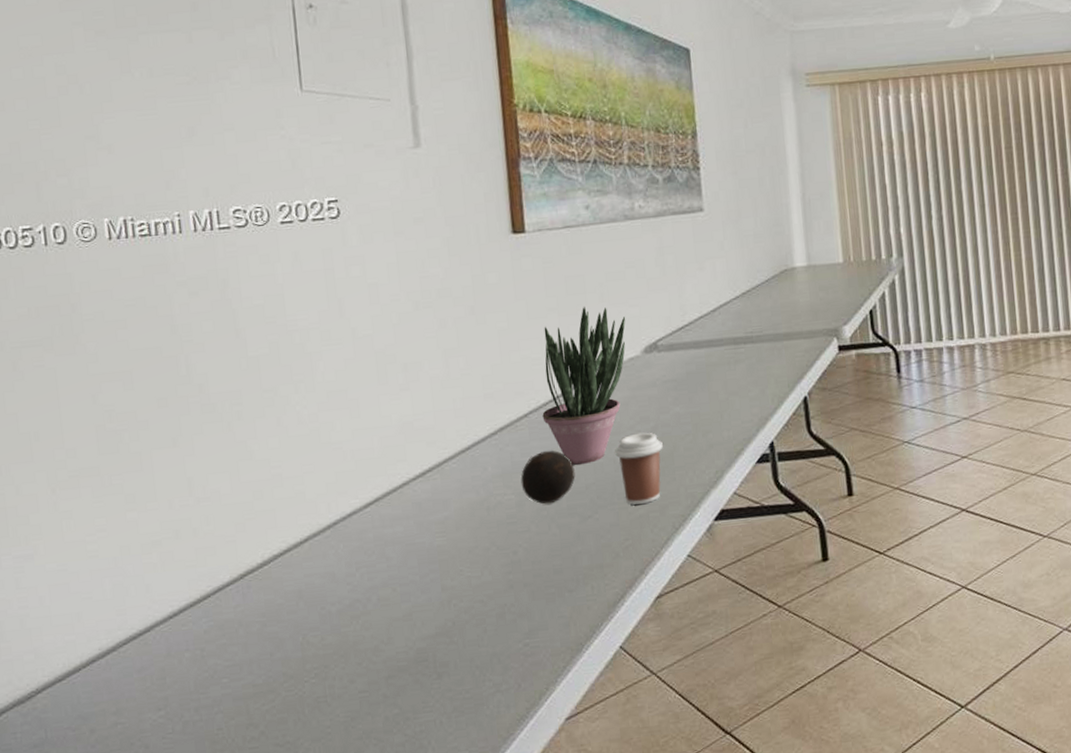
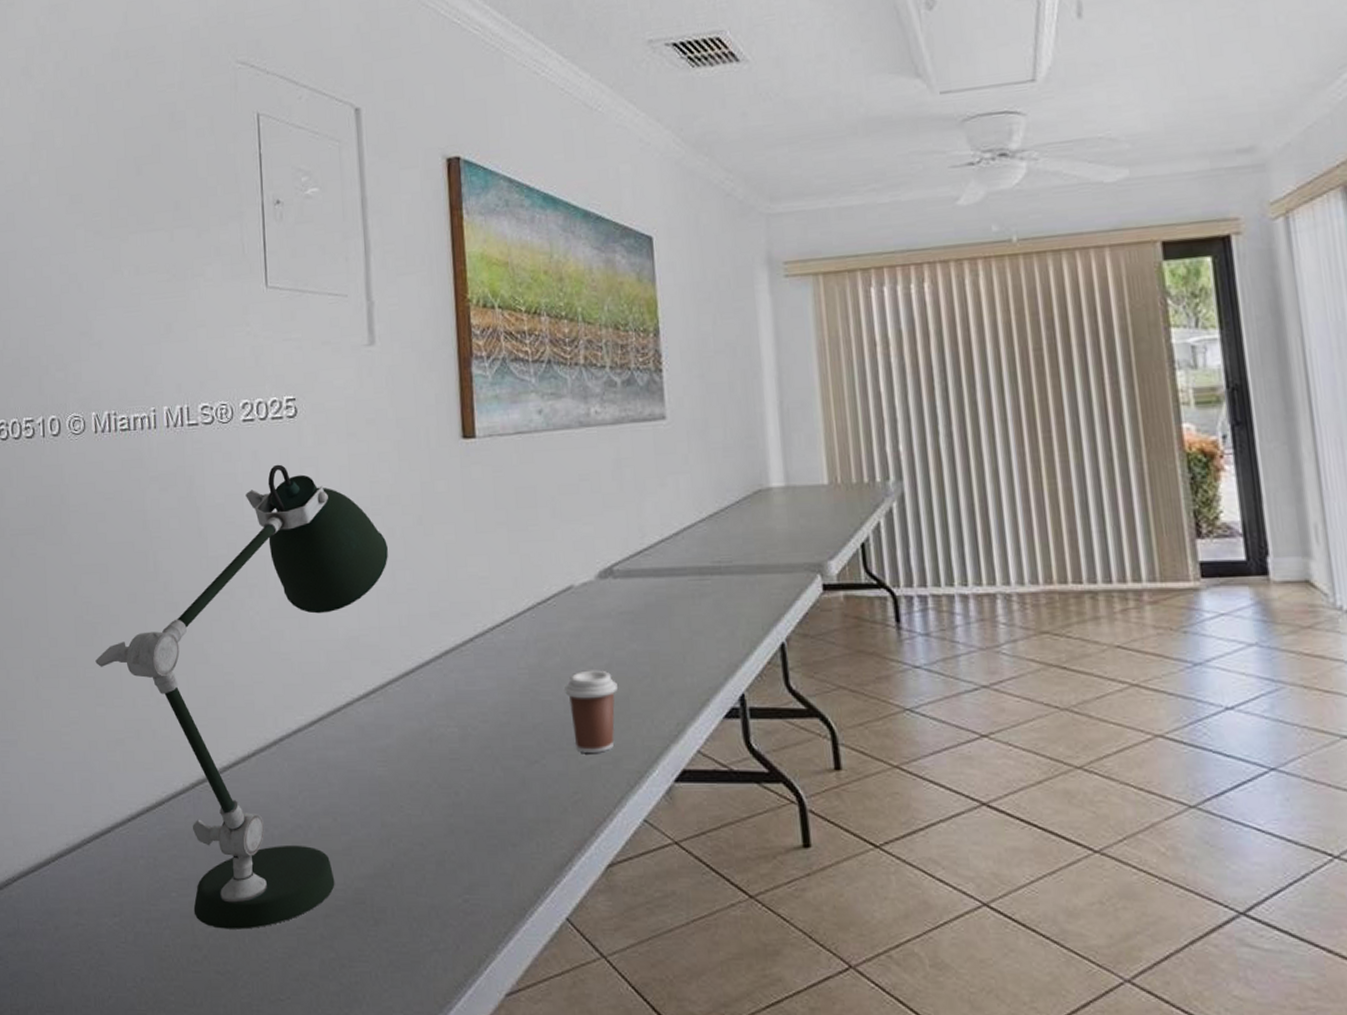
desk lamp: none [122,264,441,705] -> present [95,464,388,929]
decorative ball: present [520,450,575,504] -> none [464,681,522,742]
potted plant: present [542,306,626,465] -> none [488,521,579,700]

